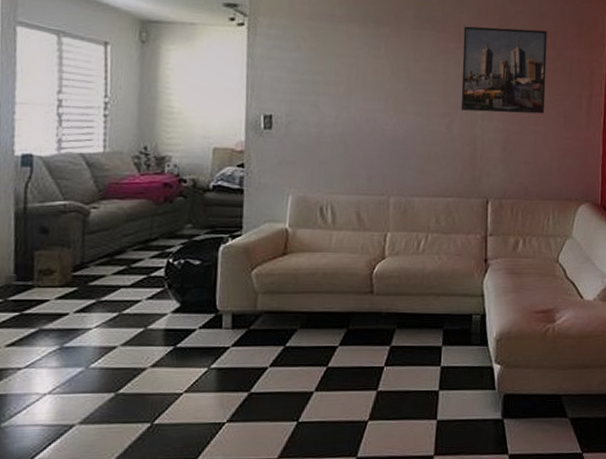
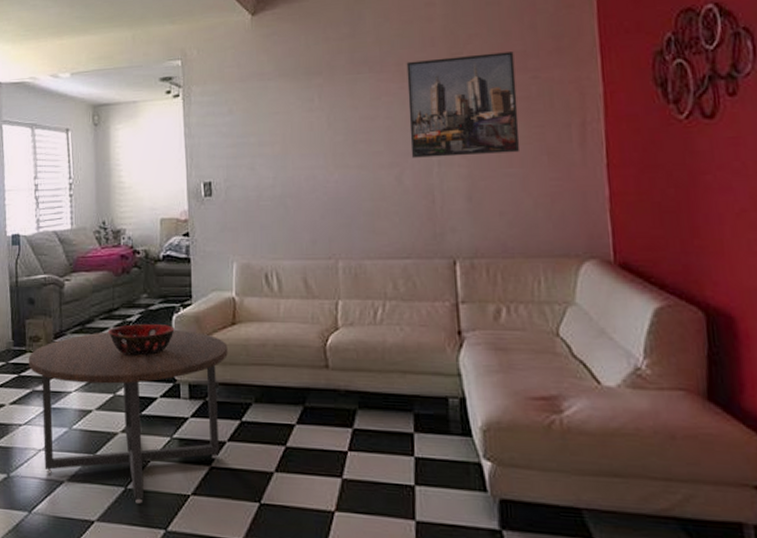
coffee table: none [35,261,277,438] -> present [28,330,228,504]
decorative bowl: none [141,255,221,288] -> present [107,324,175,356]

